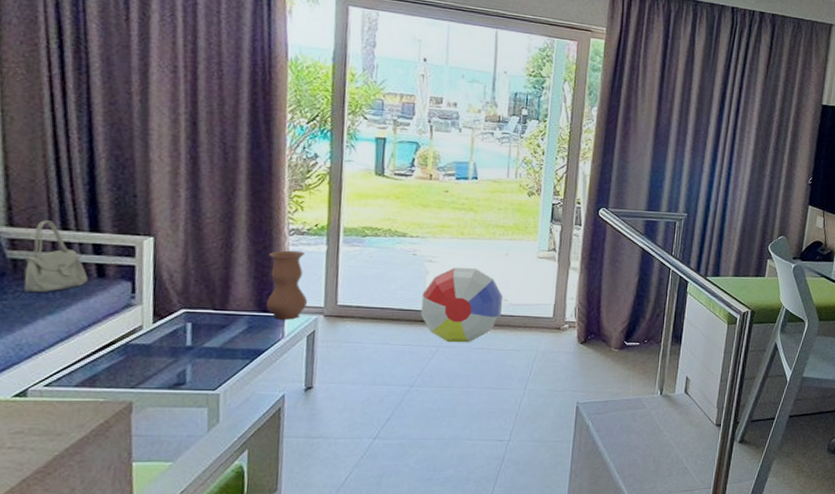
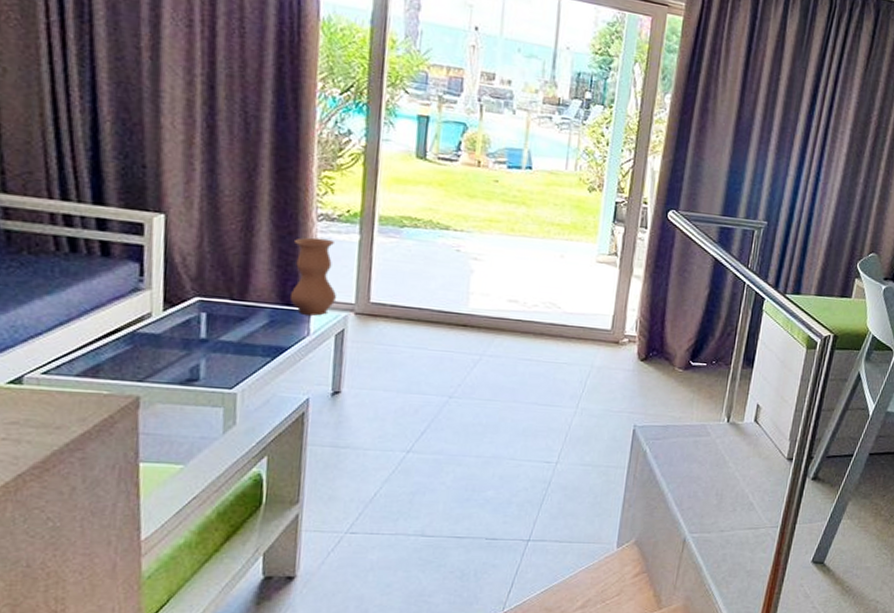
handbag: present [23,220,88,292] -> none [18,188,91,270]
beachball: present [420,267,502,343] -> none [462,268,555,353]

